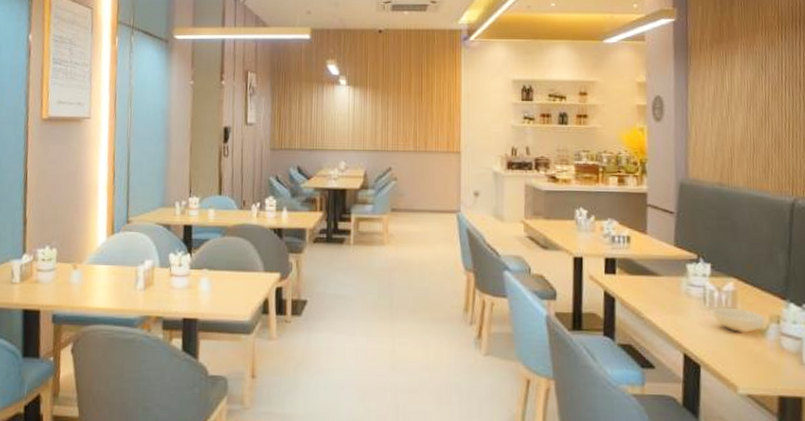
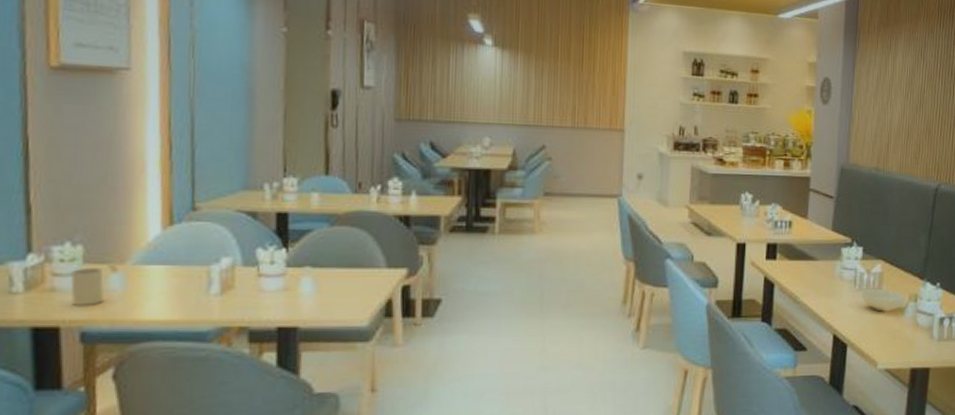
cup: none [48,265,69,294] -> present [70,267,104,305]

